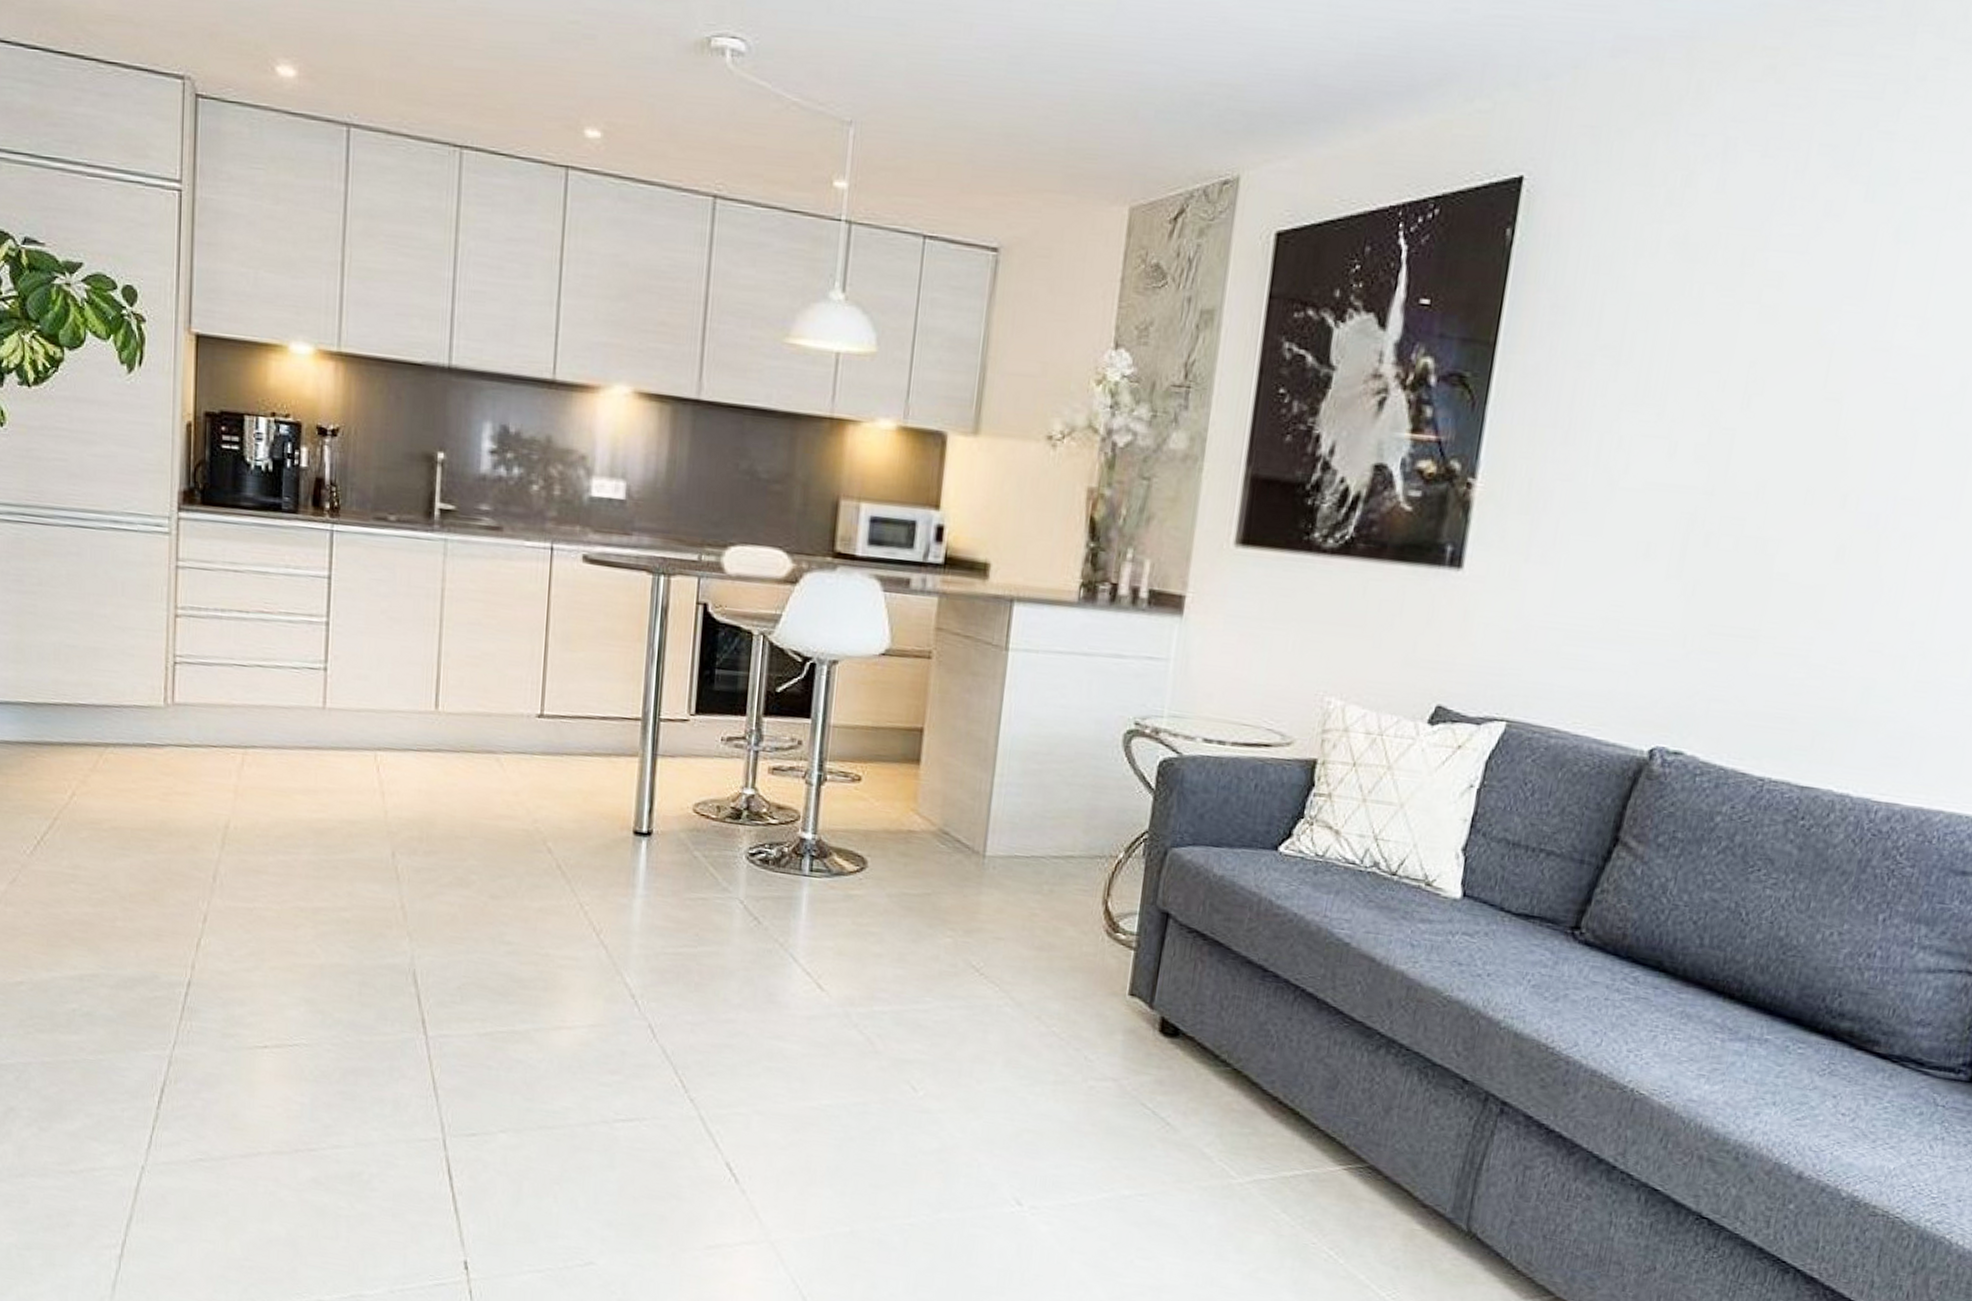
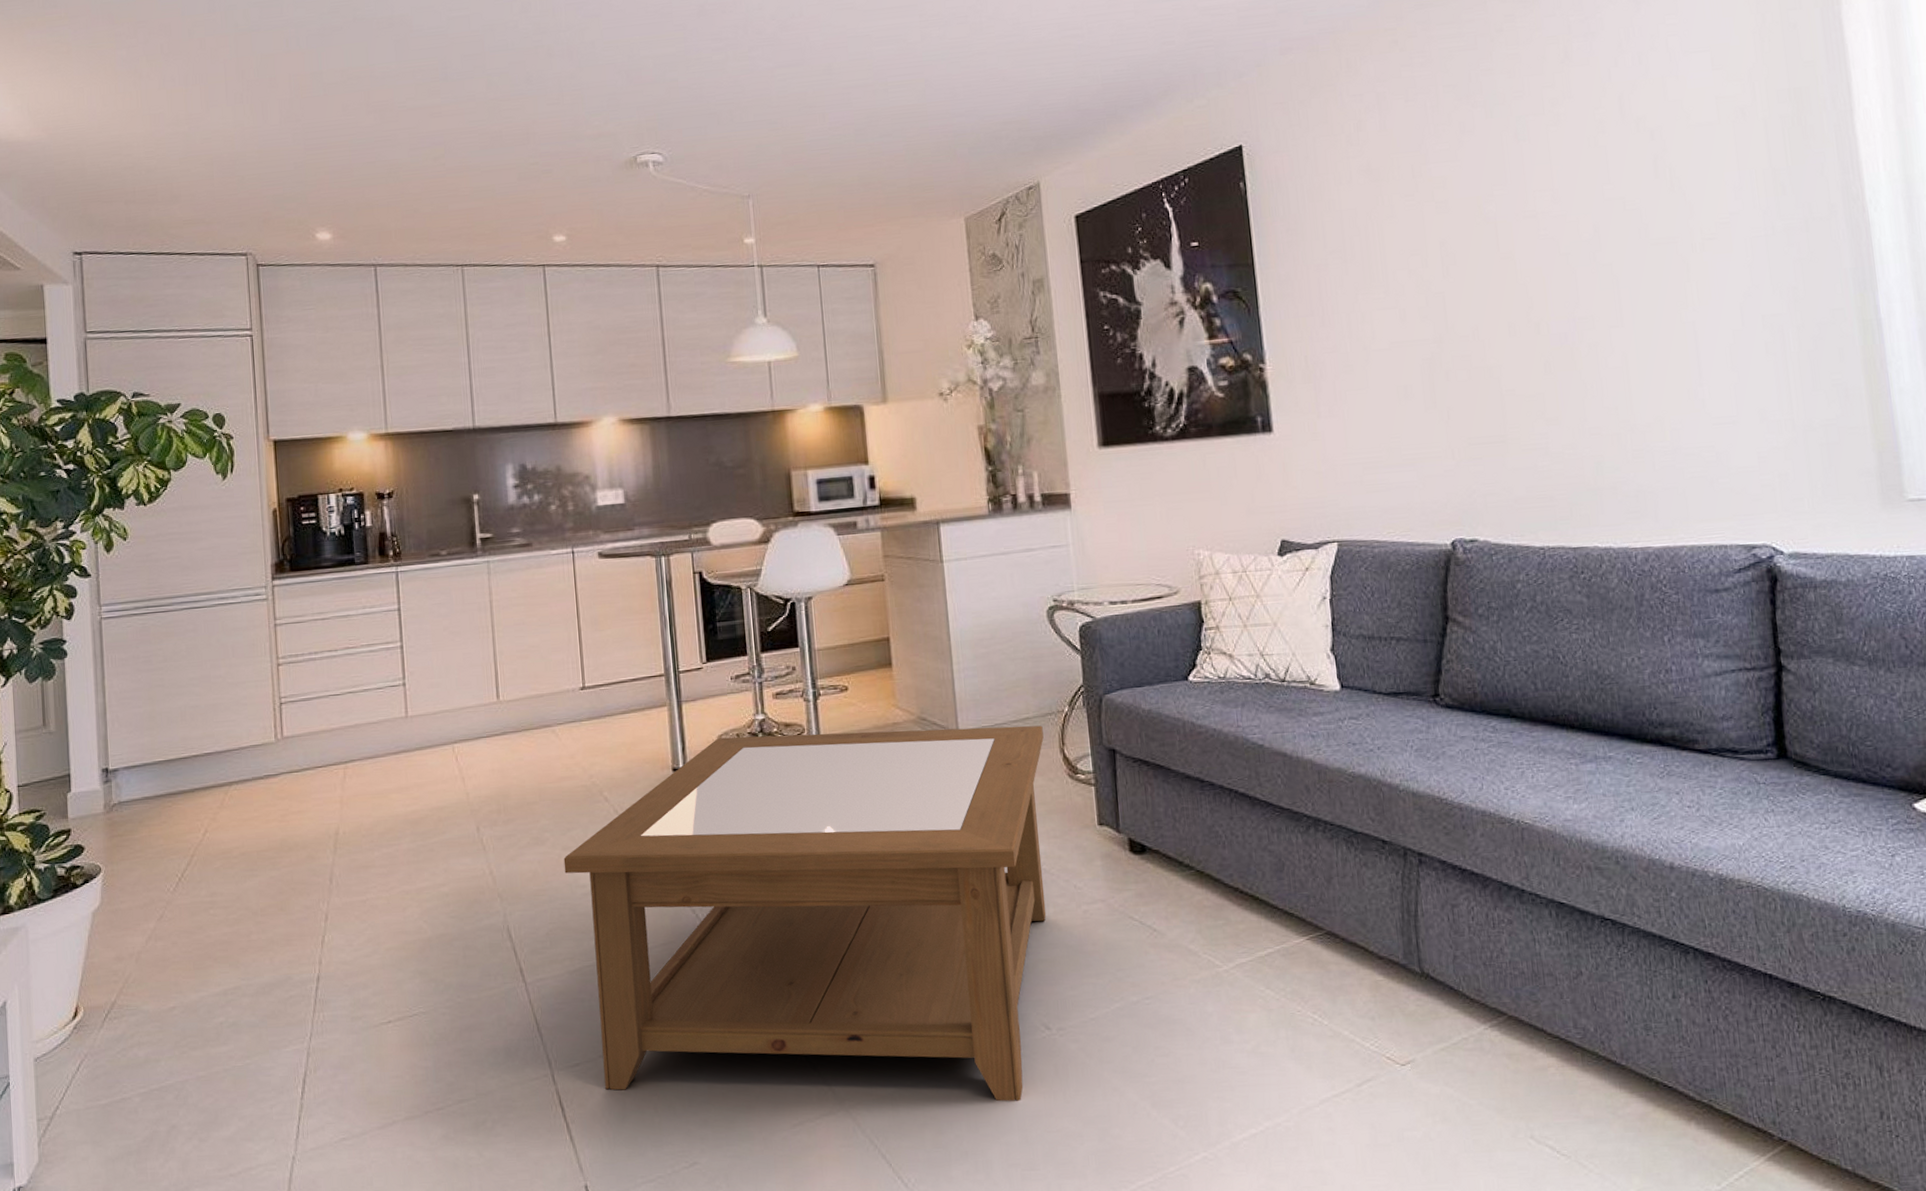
coffee table: none [488,806,1088,1273] -> present [563,725,1047,1102]

